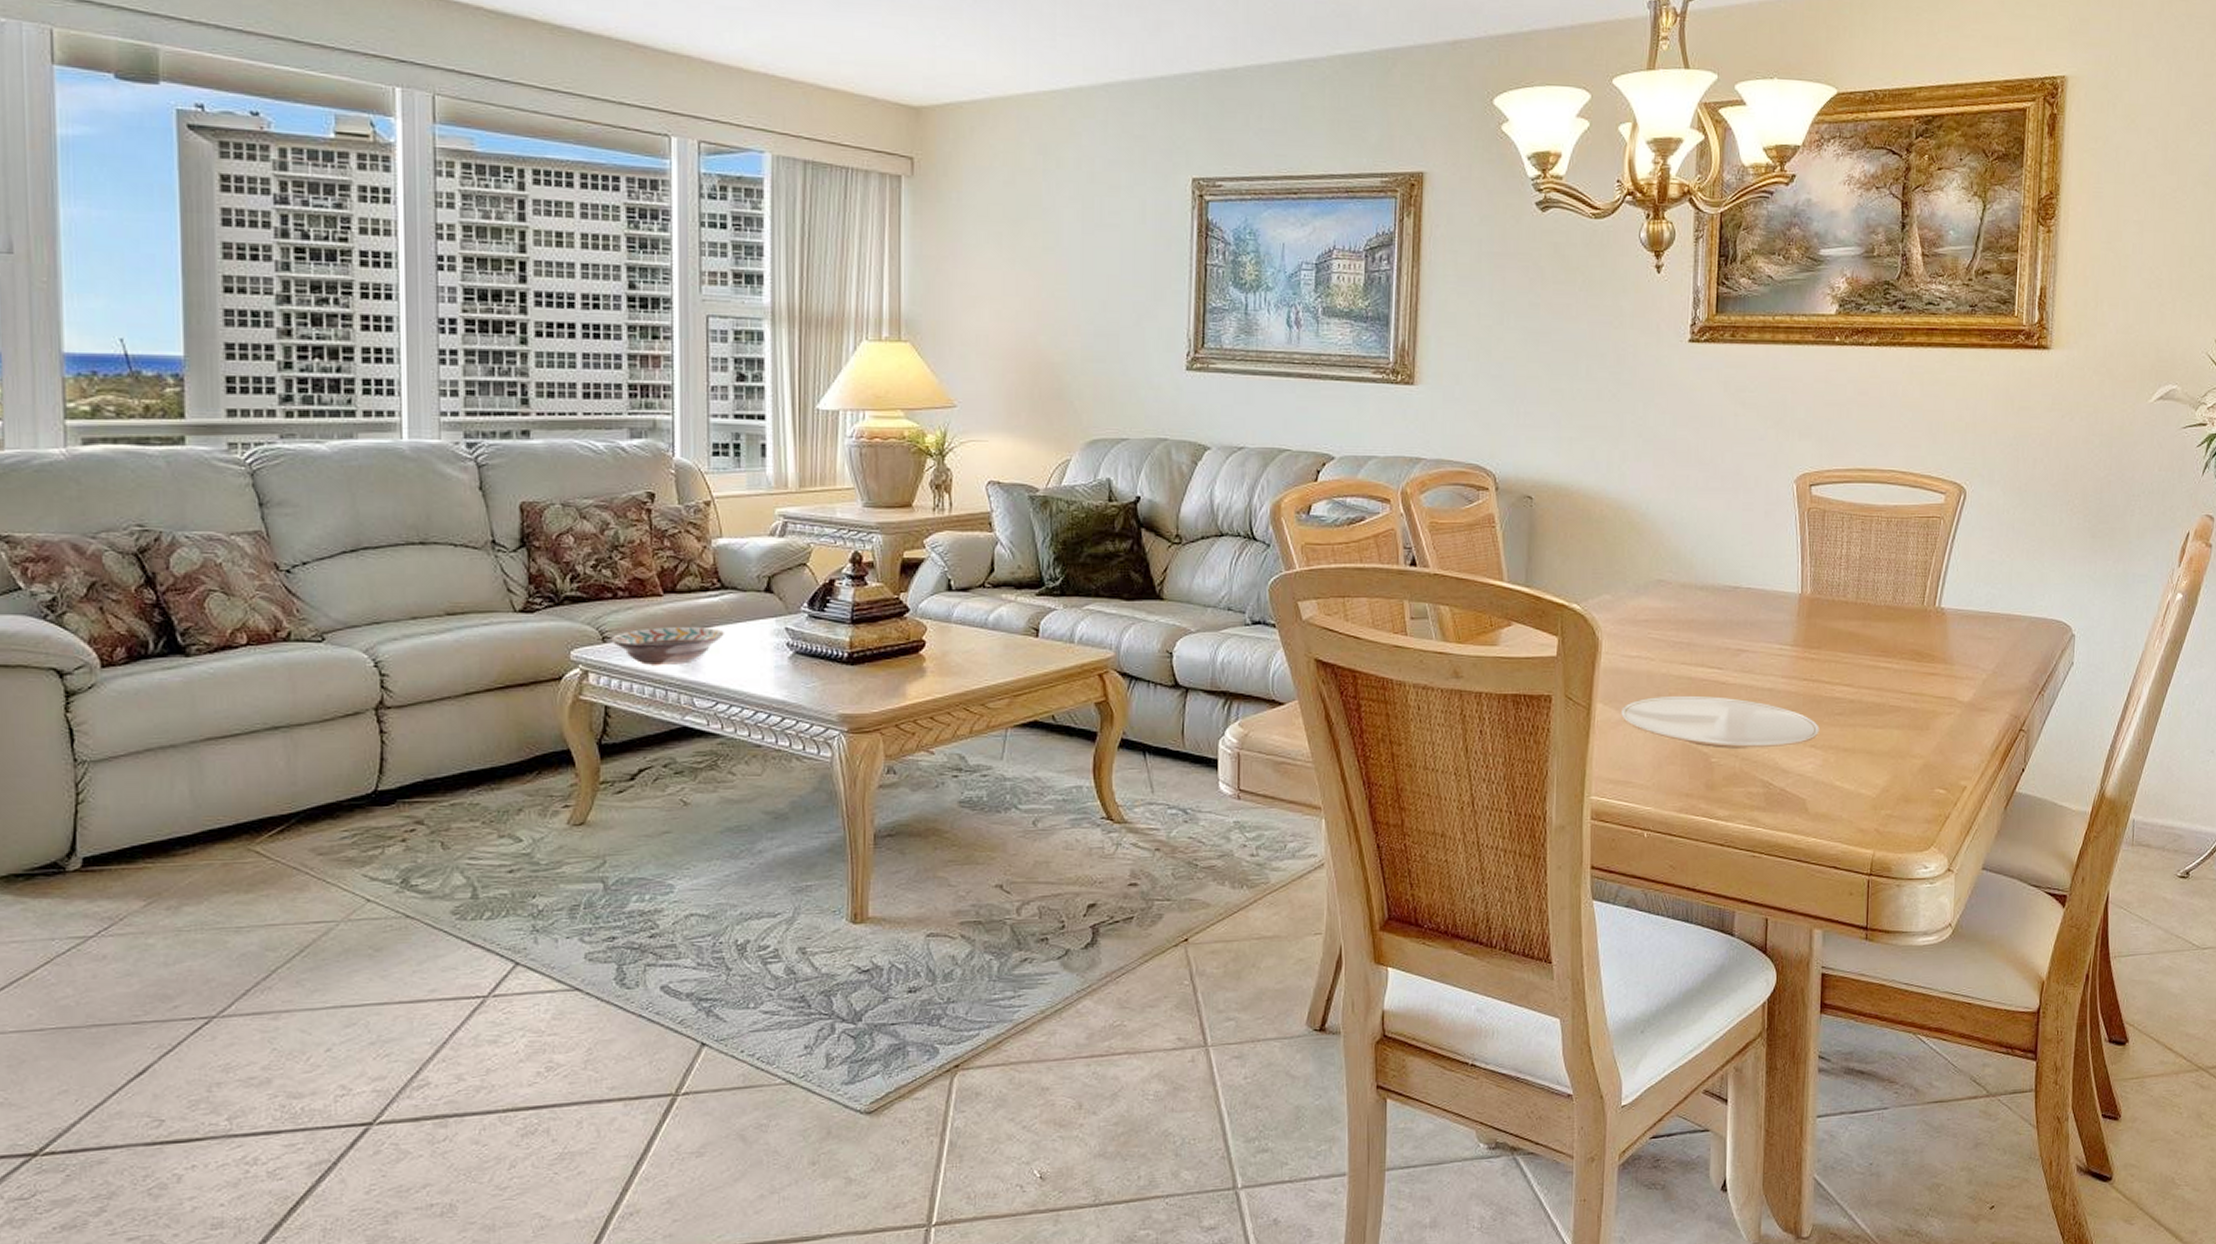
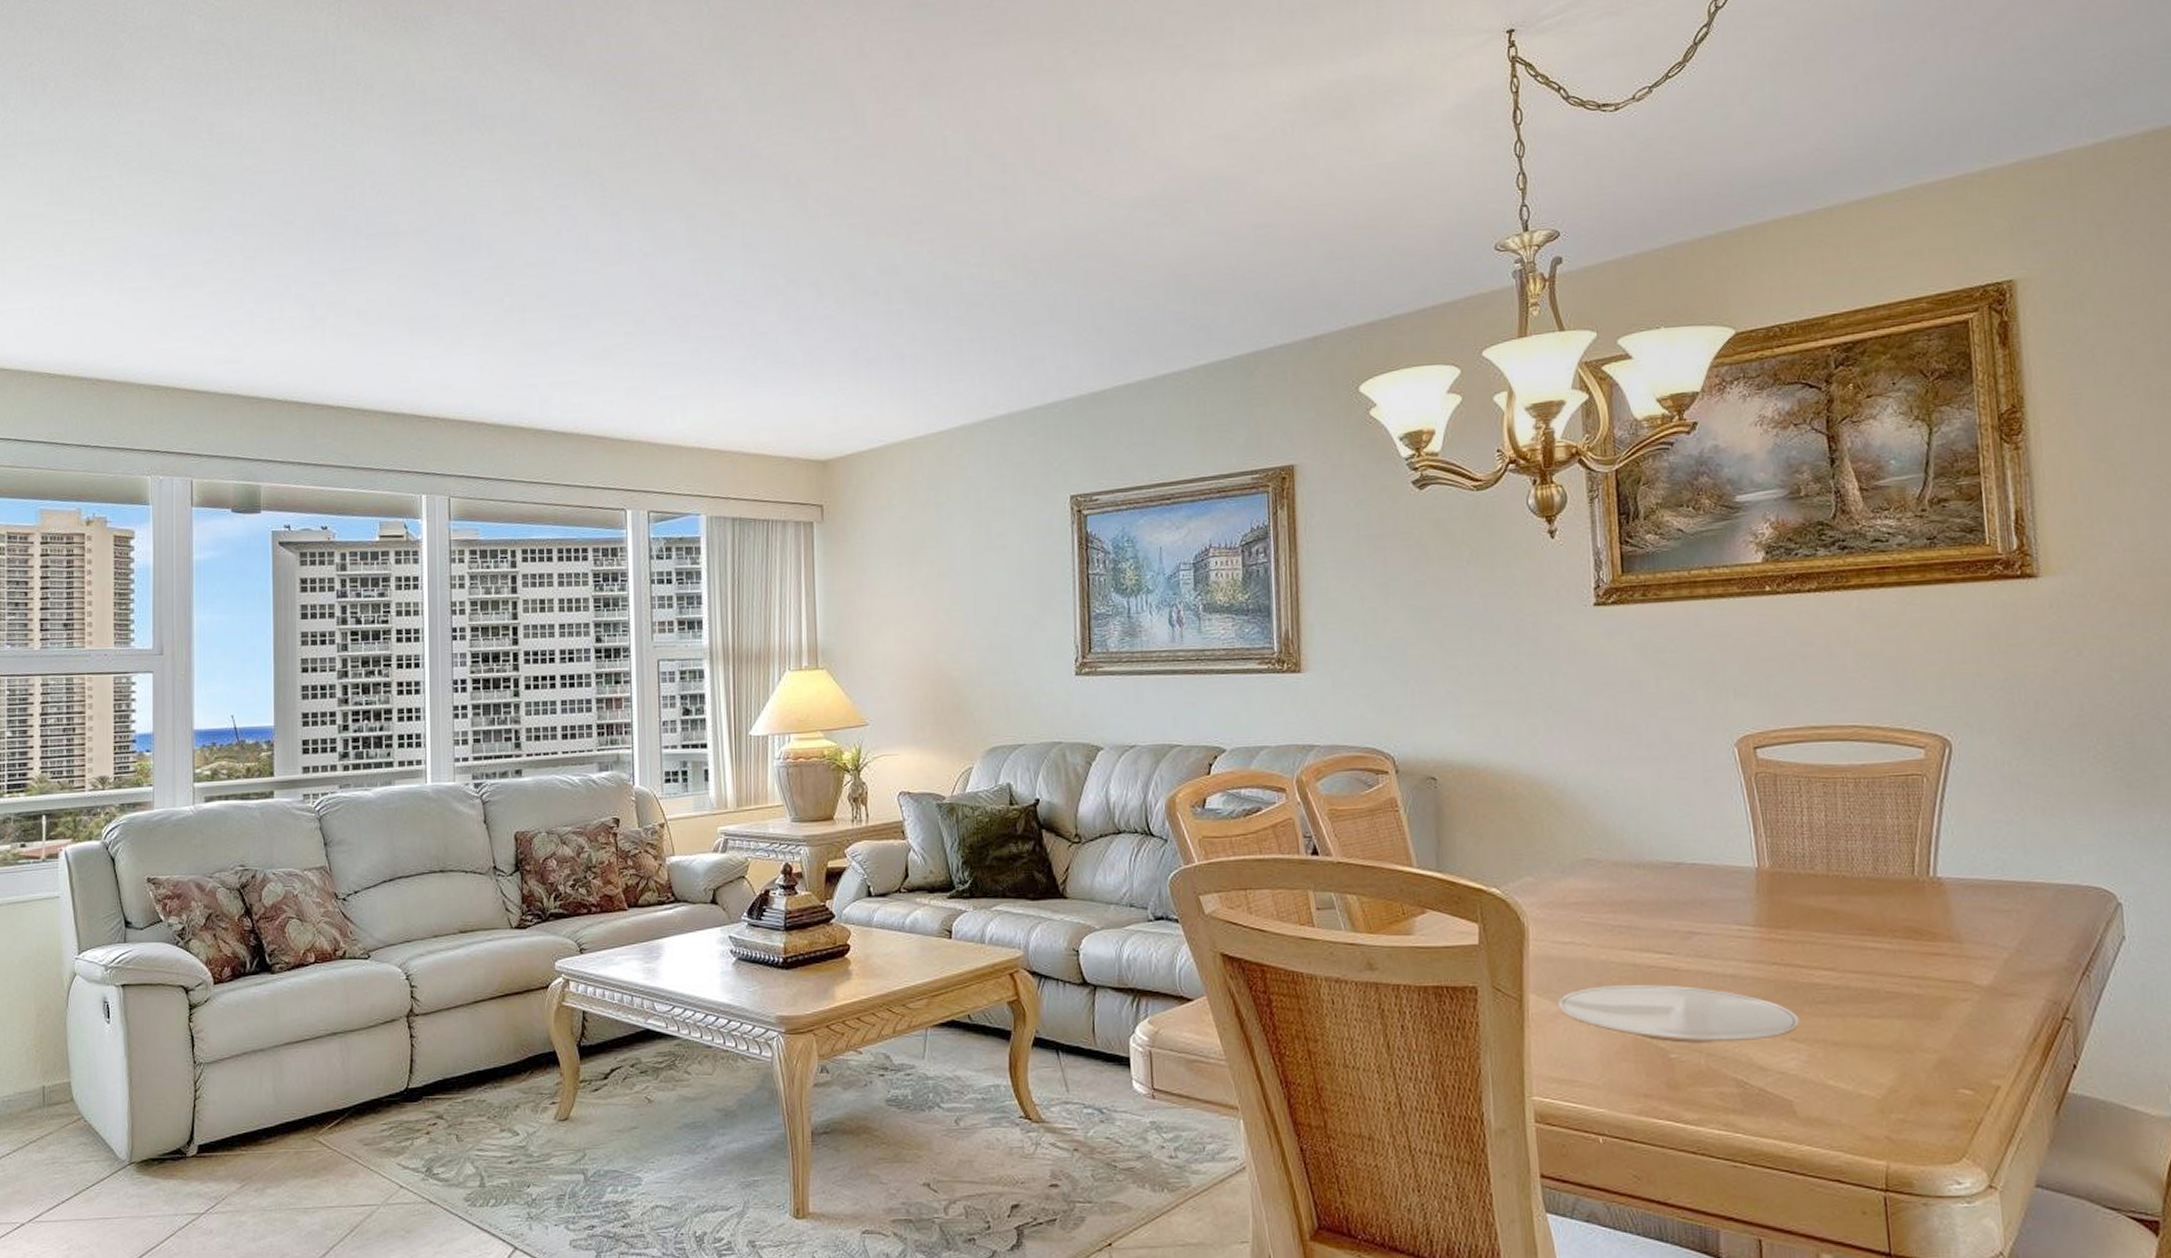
decorative bowl: present [611,627,724,665] -> none [587,938,678,973]

